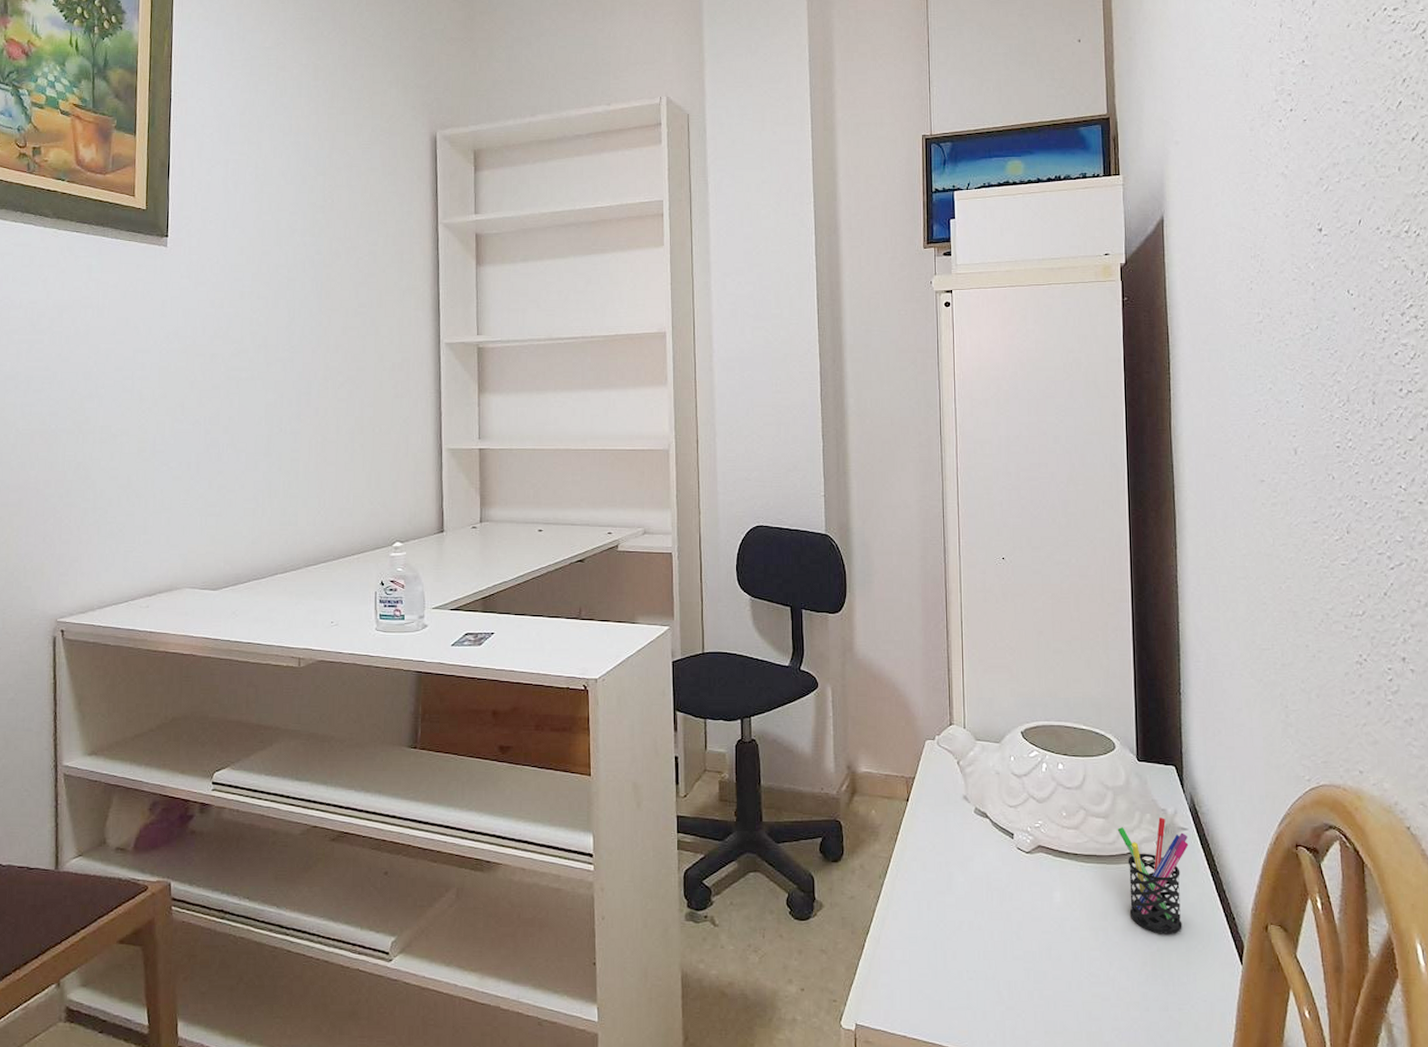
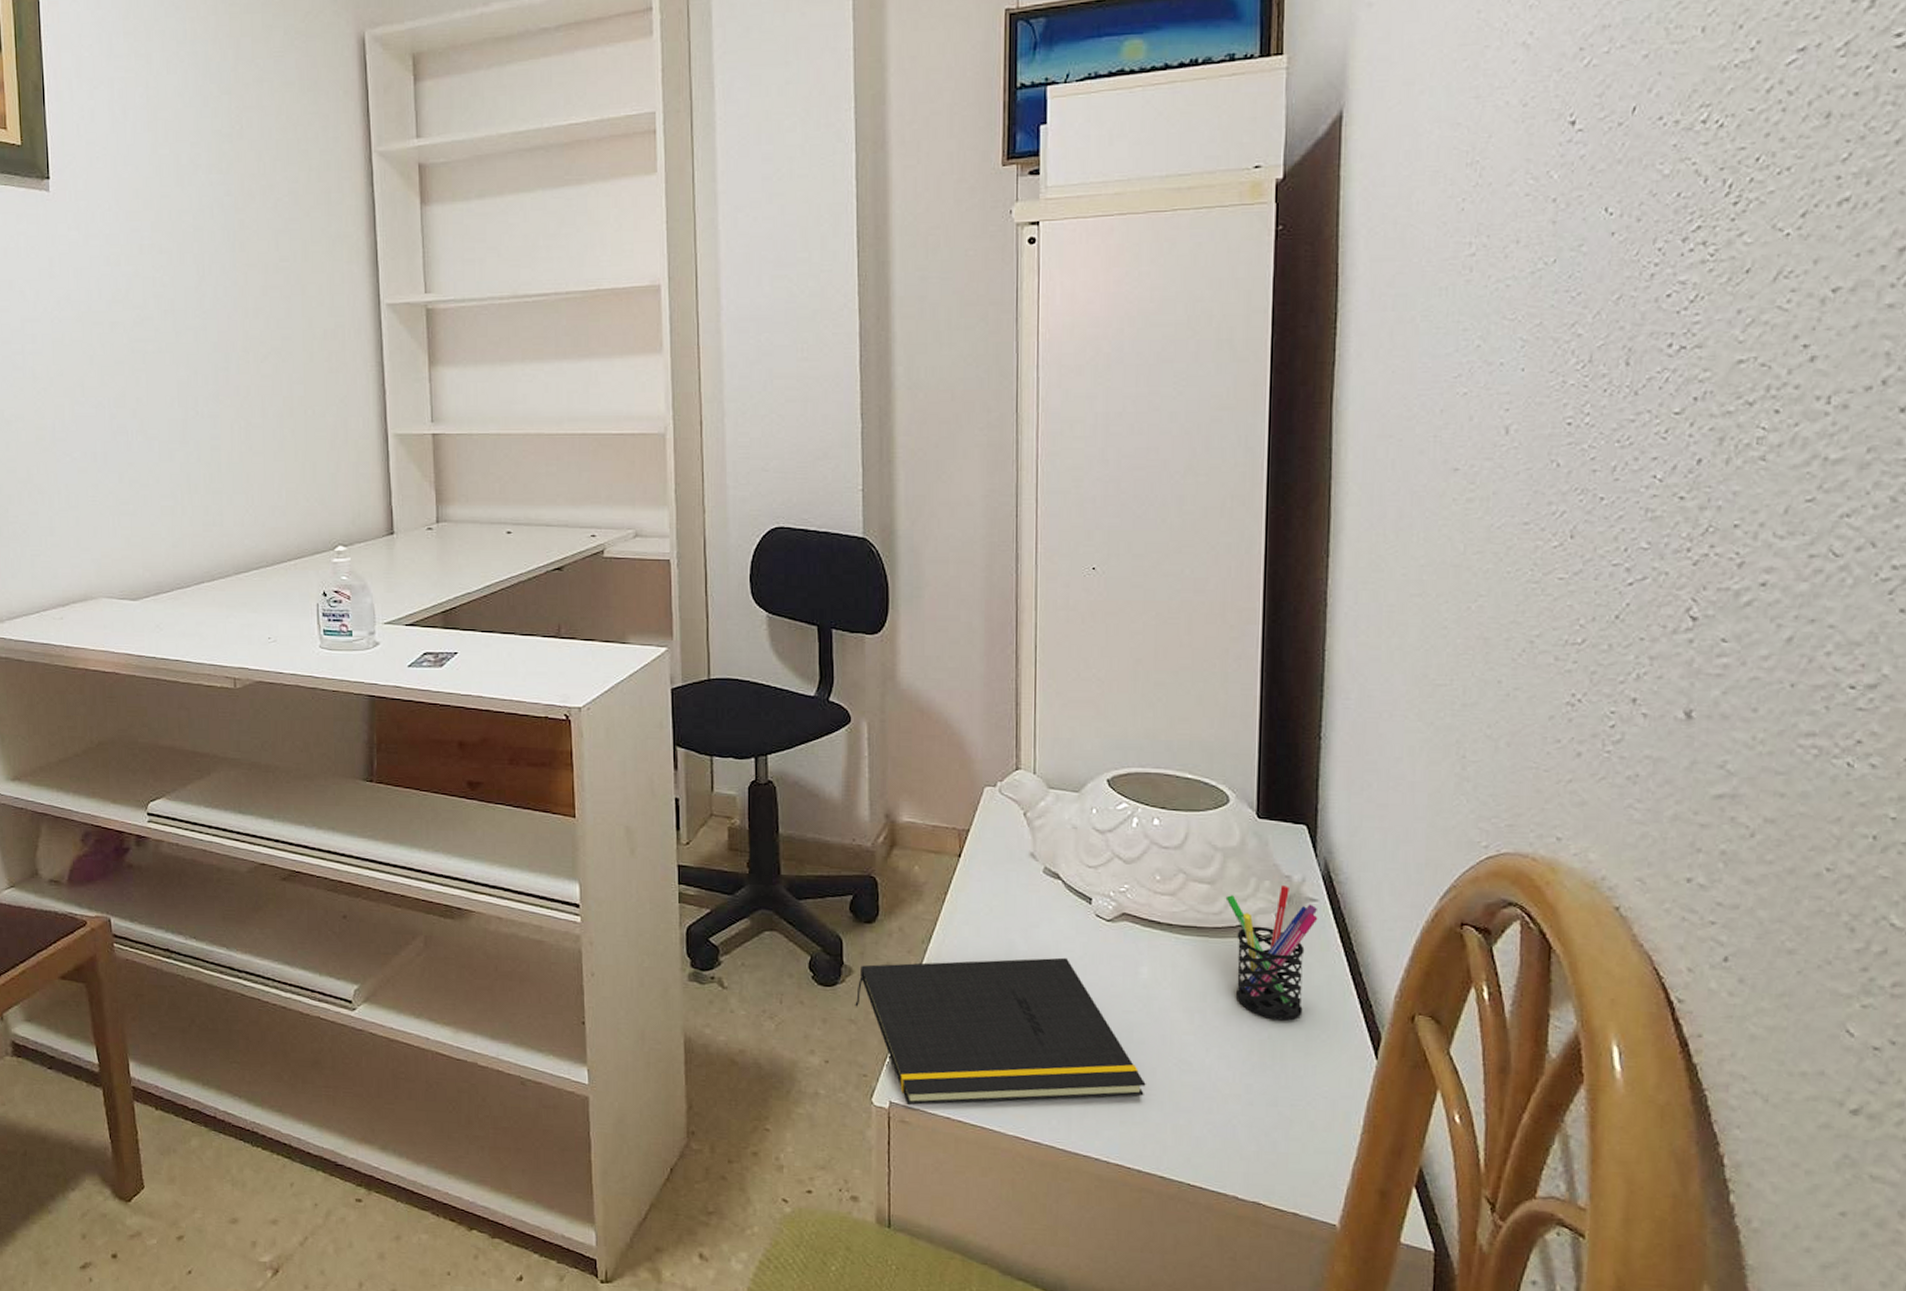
notepad: none [825,886,1064,1026] -> present [855,957,1146,1105]

